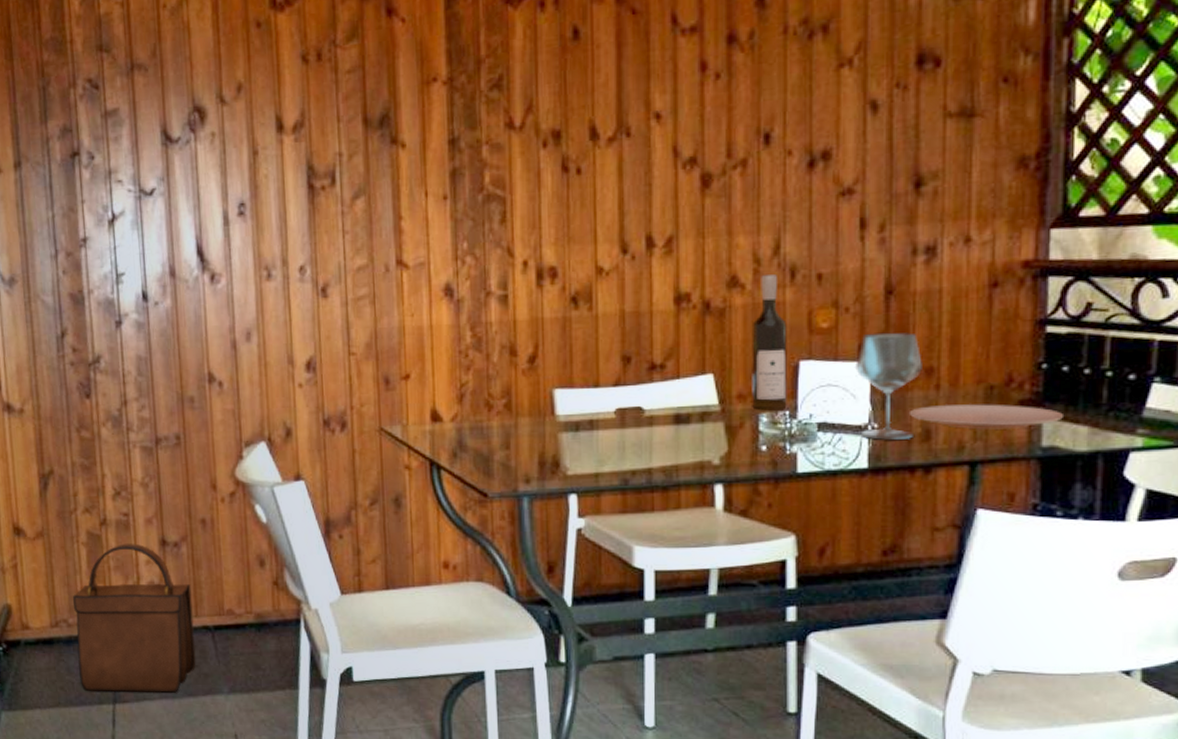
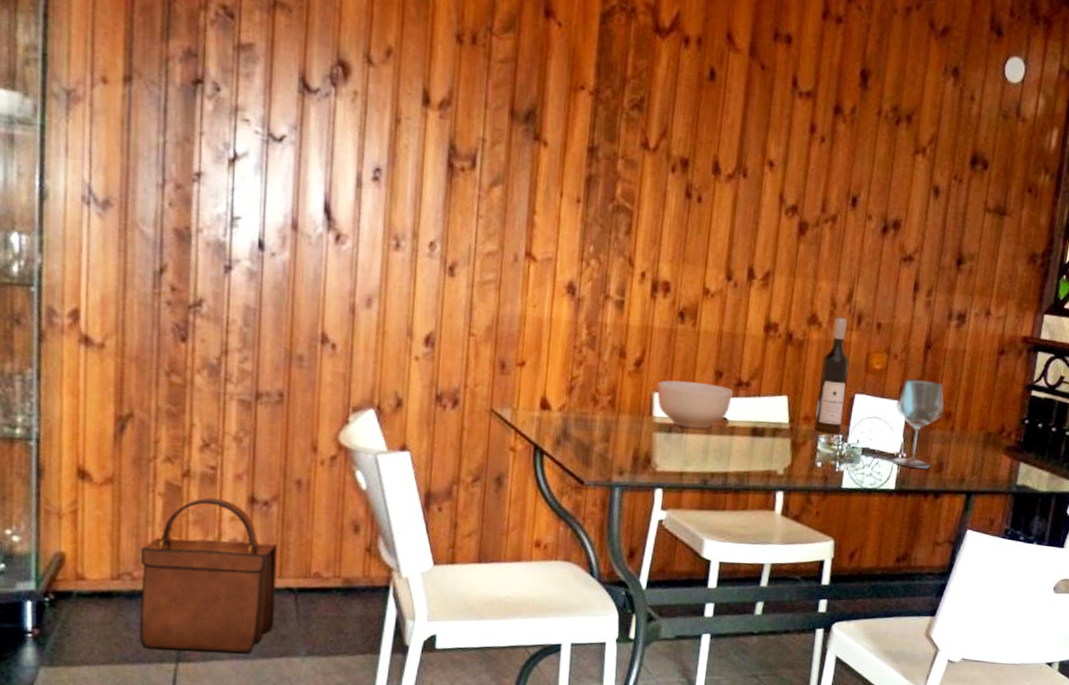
bowl: none [555,371,646,424] -> present [656,380,733,429]
plate: present [908,404,1065,430] -> none [929,443,1035,469]

